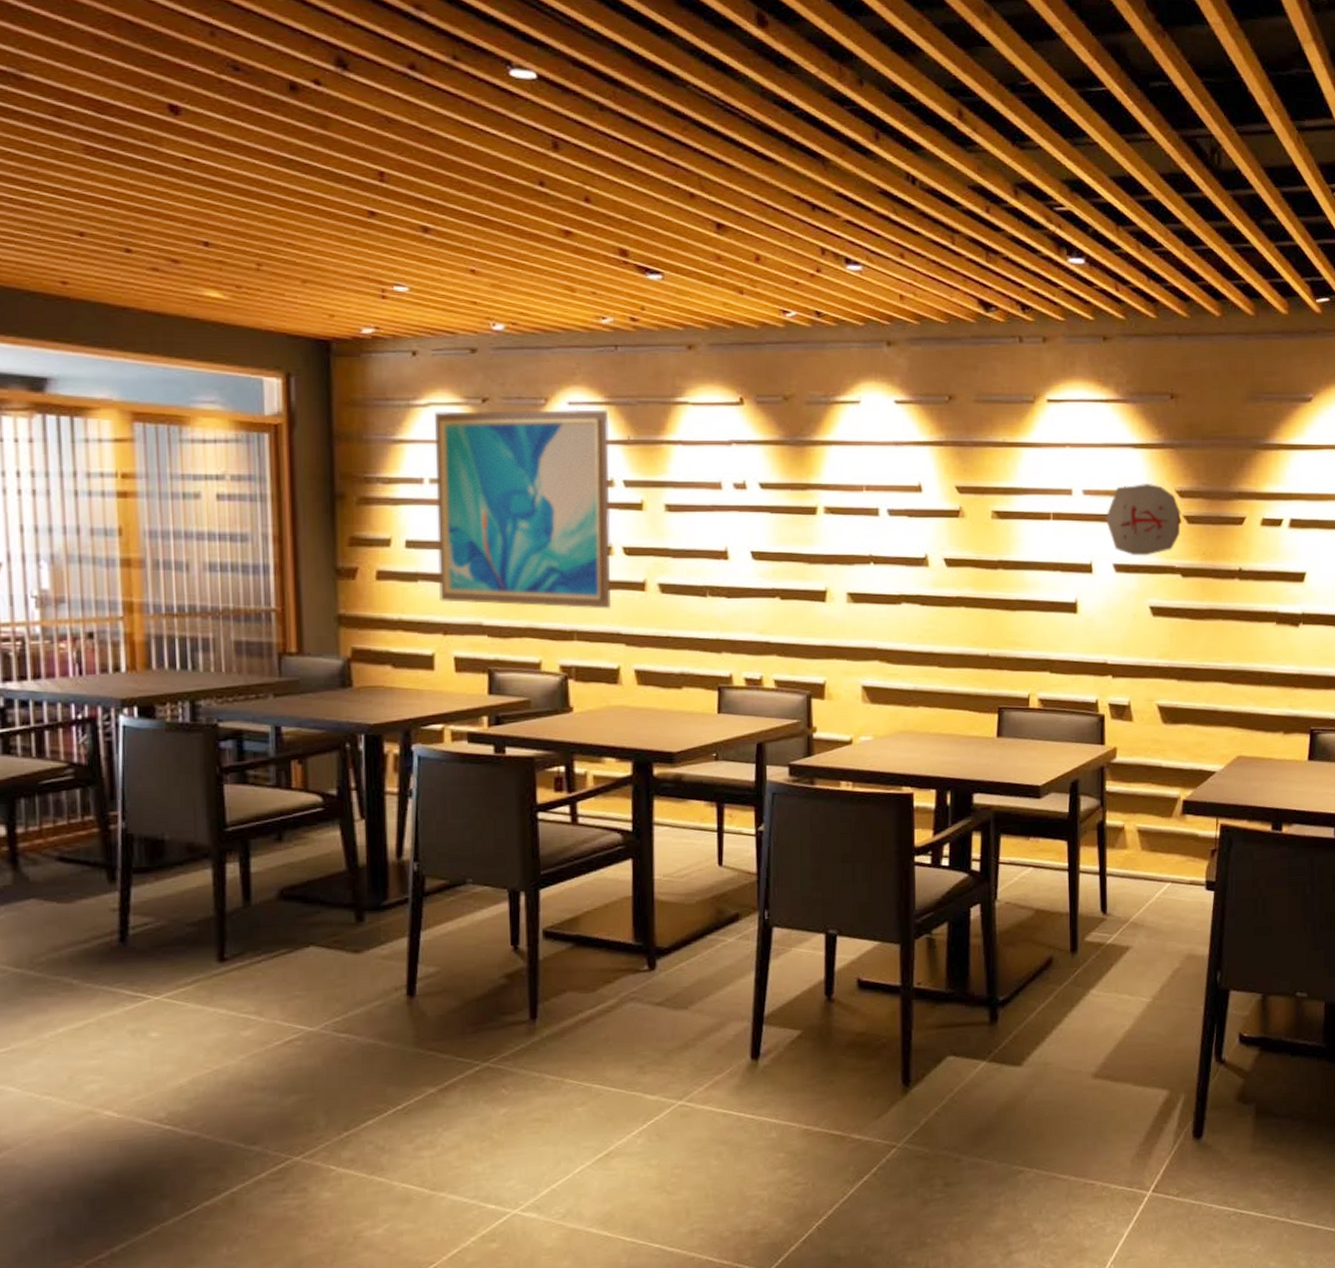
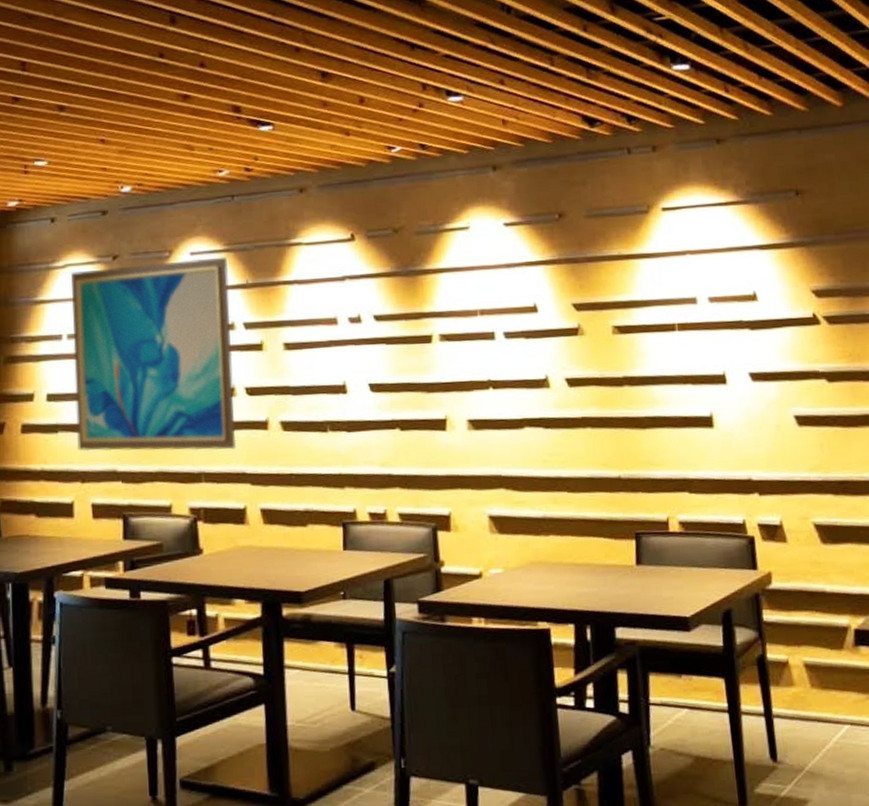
decorative plate: present [1105,484,1181,556] -> none [735,285,821,363]

